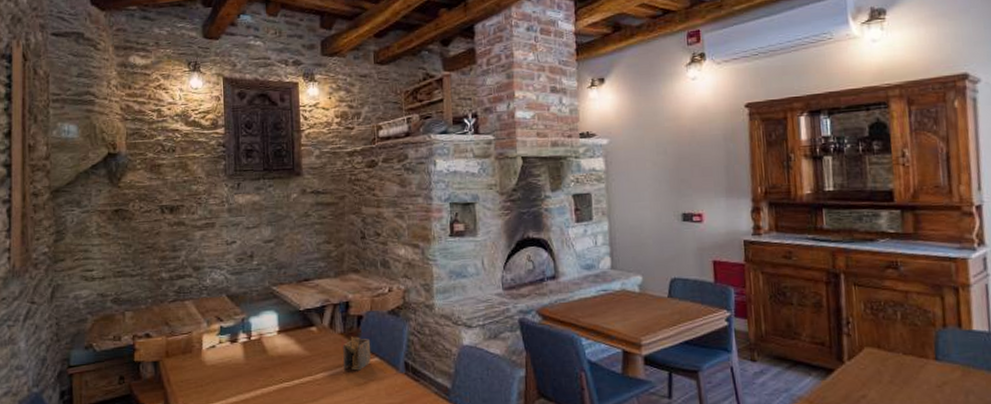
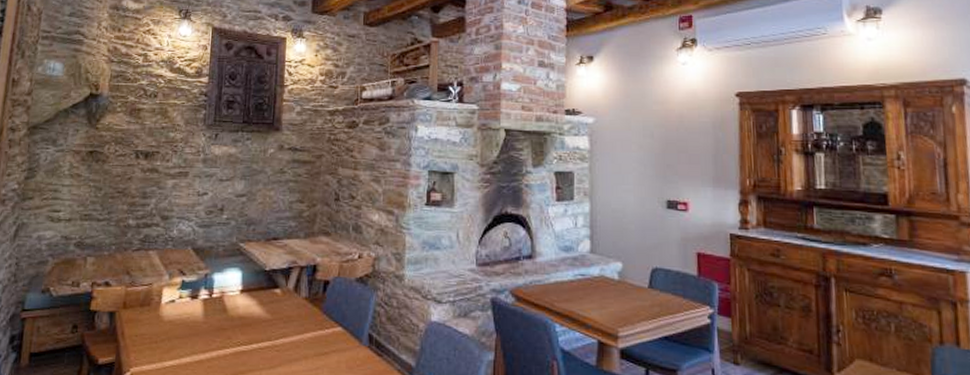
napkin holder: present [343,336,371,371] -> none [304,303,336,340]

